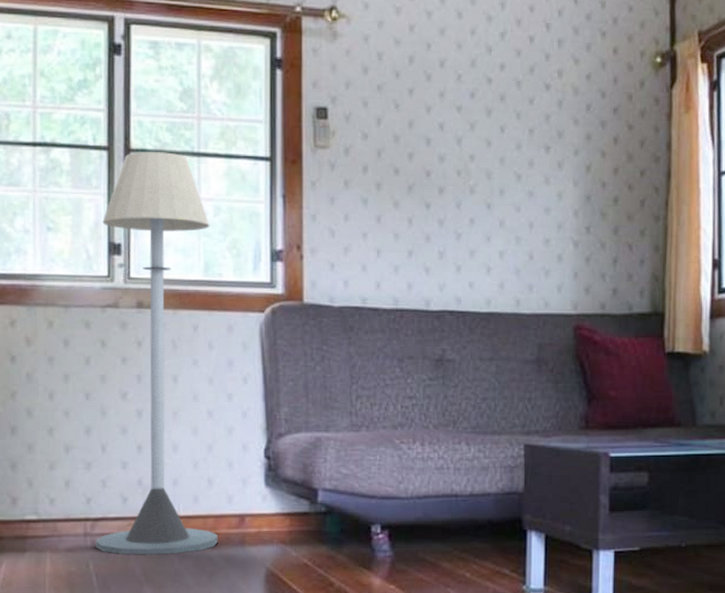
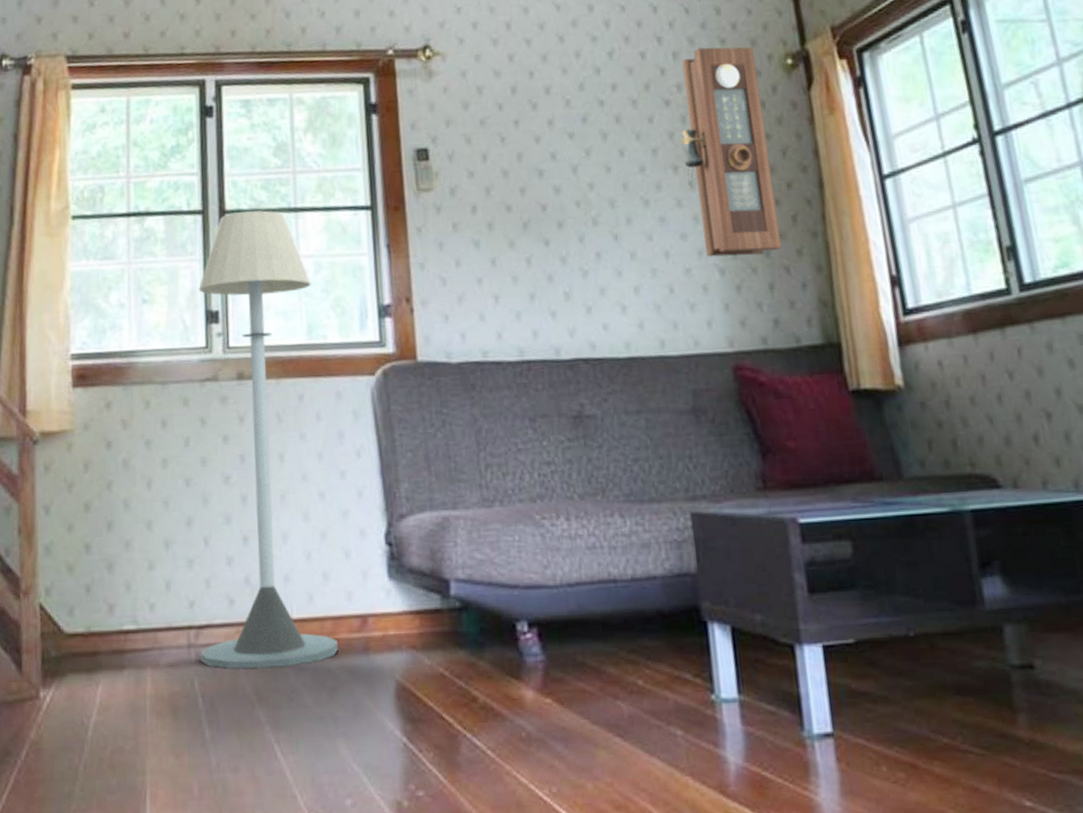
pendulum clock: none [555,38,630,232] -> present [680,47,782,257]

